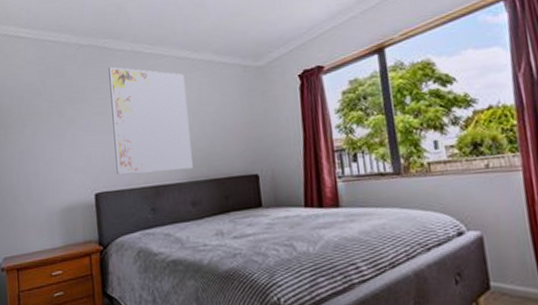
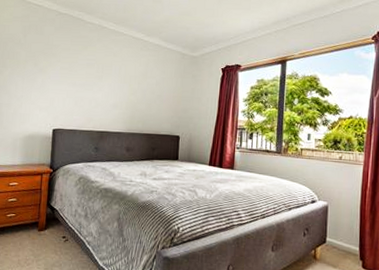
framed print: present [108,66,193,174] -> none [72,34,137,123]

